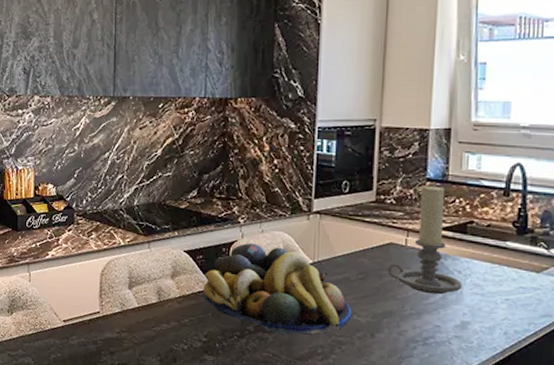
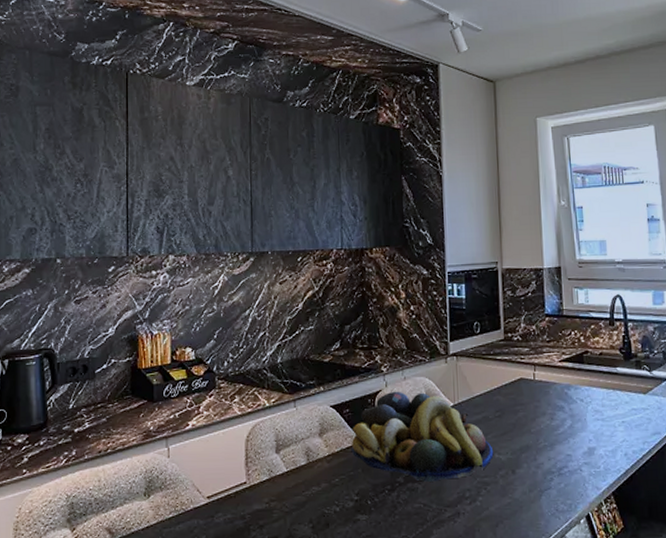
candle holder: present [387,185,462,295] -> none [521,320,586,425]

